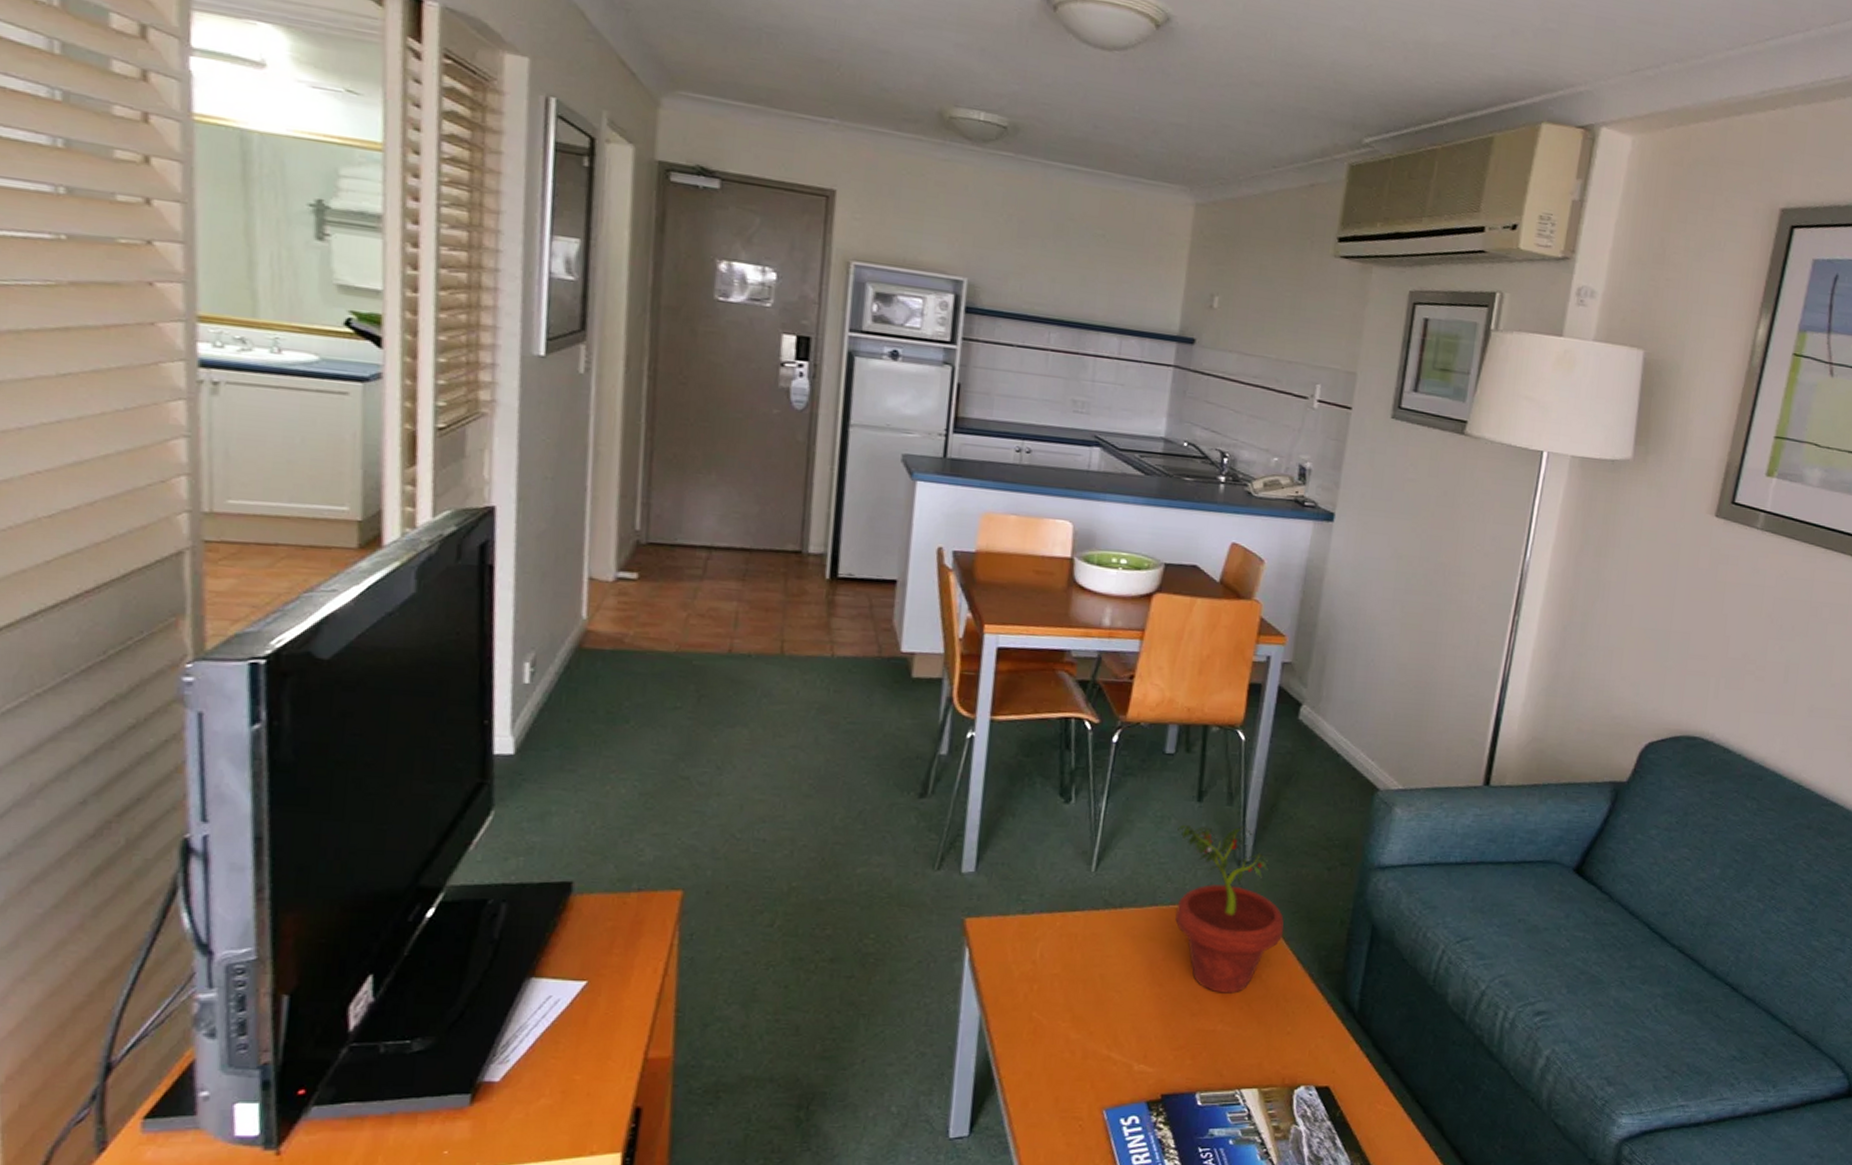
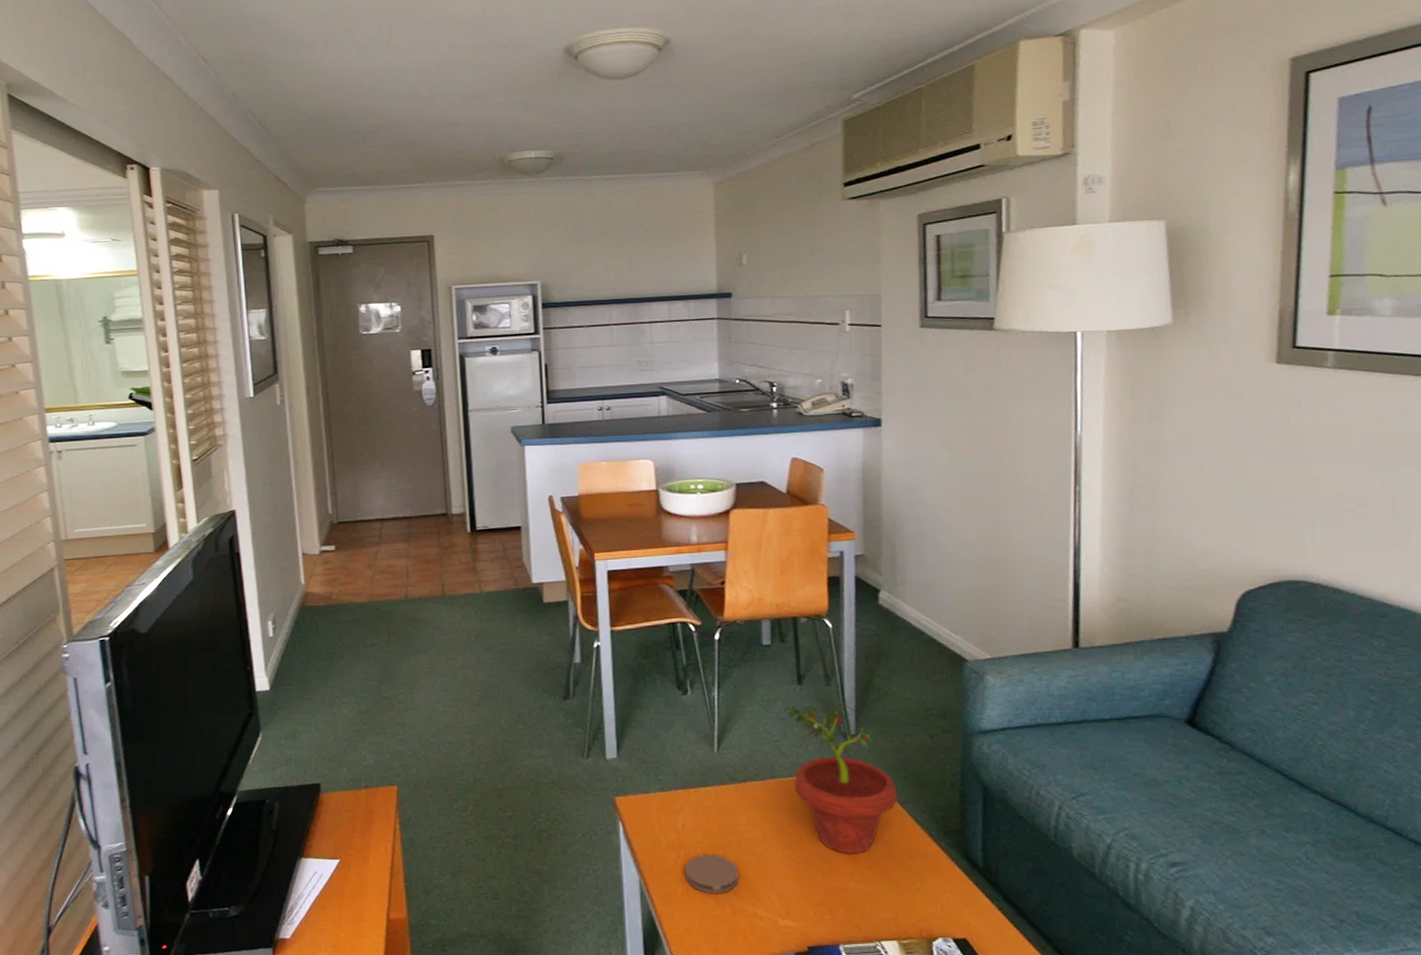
coaster: none [1034,988,1098,1034] -> present [684,854,740,893]

